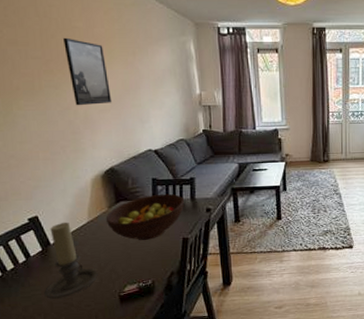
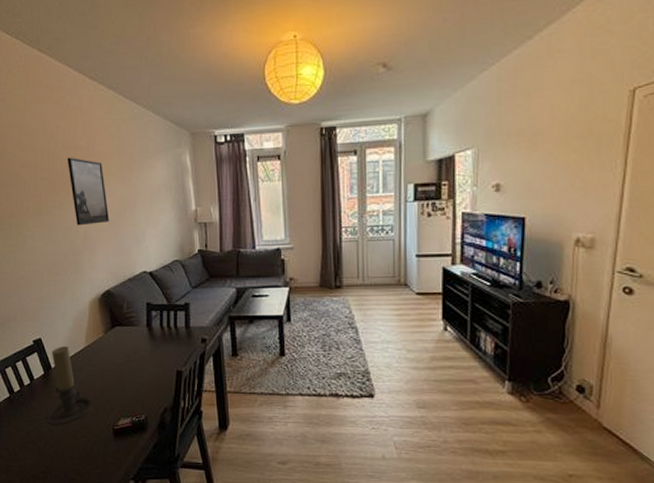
fruit bowl: present [105,193,184,240] -> none [101,320,178,370]

